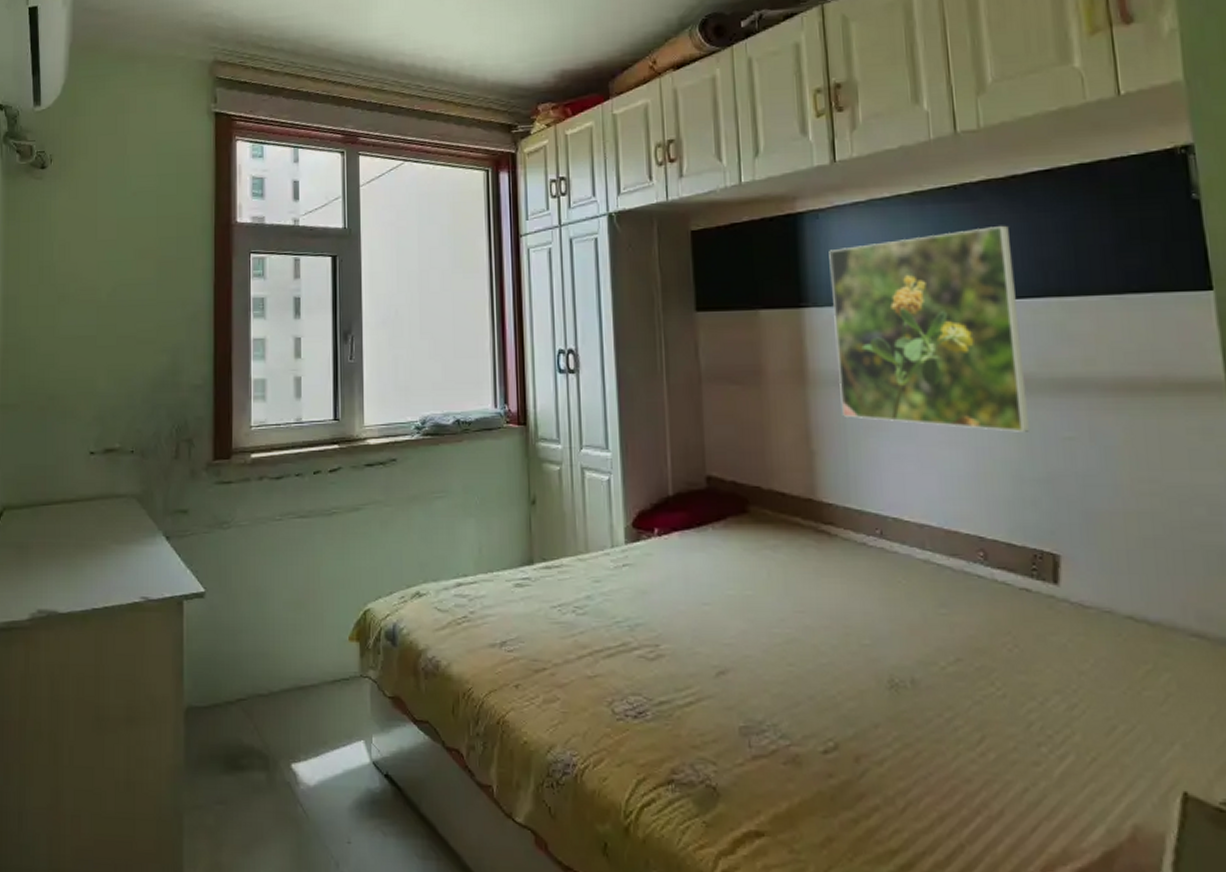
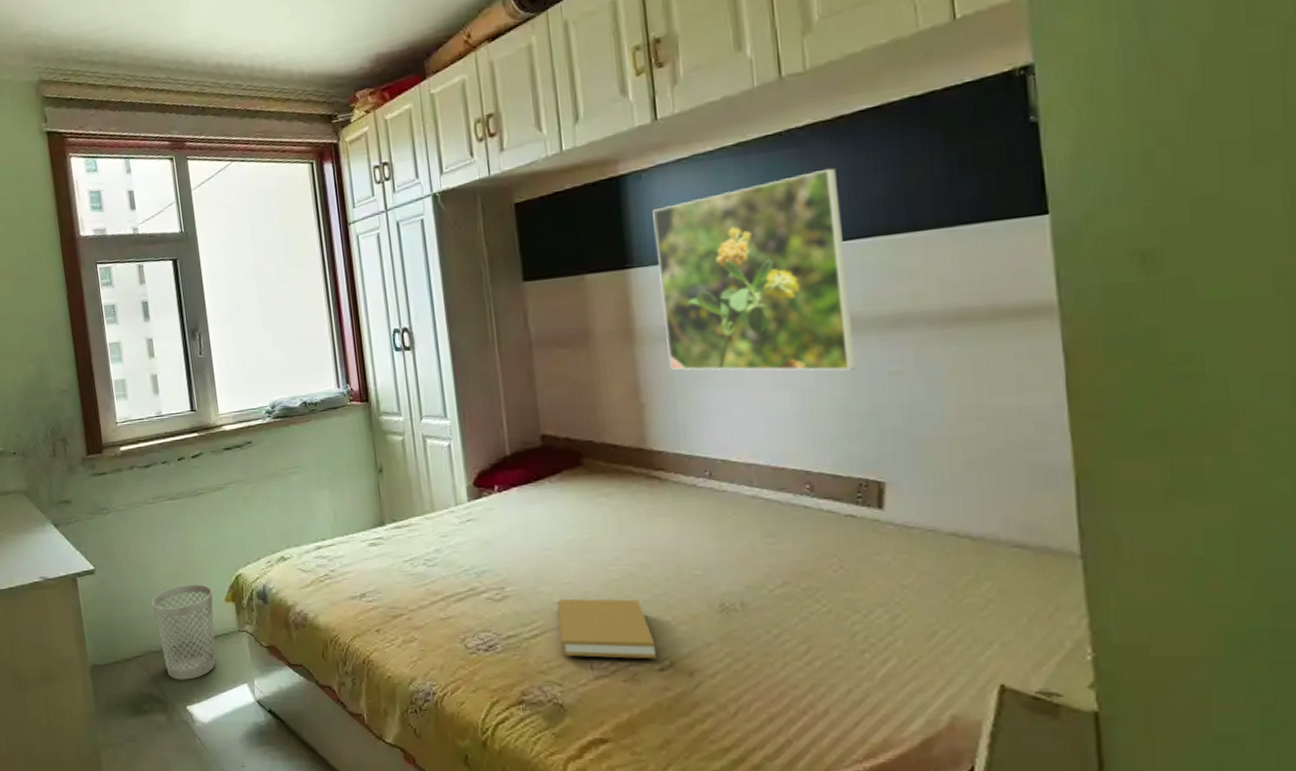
wastebasket: none [265,618,336,732] -> present [152,584,216,680]
book: none [715,662,820,739] -> present [557,598,657,659]

